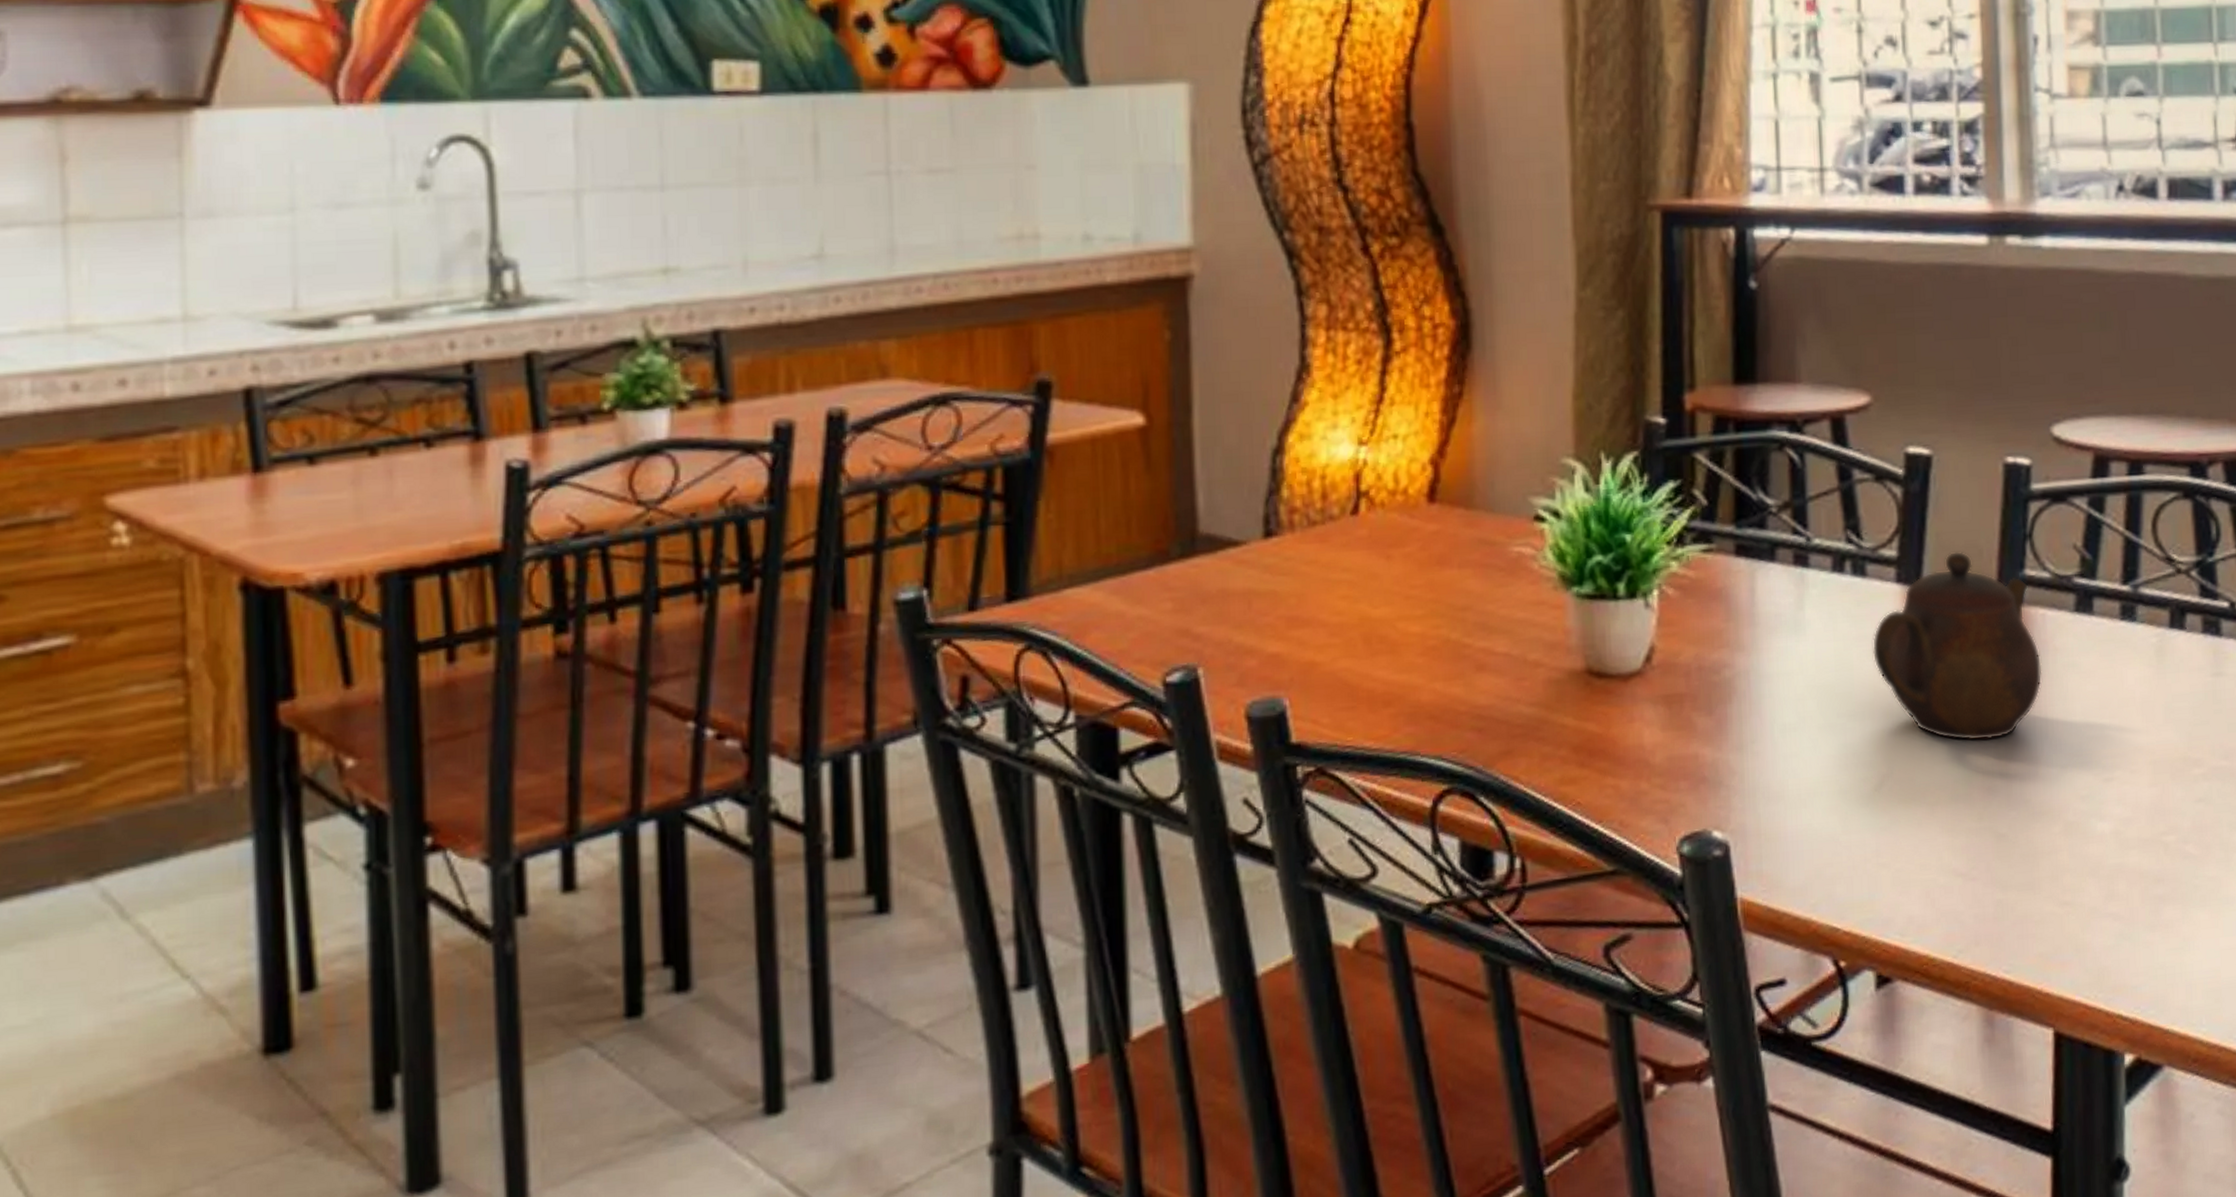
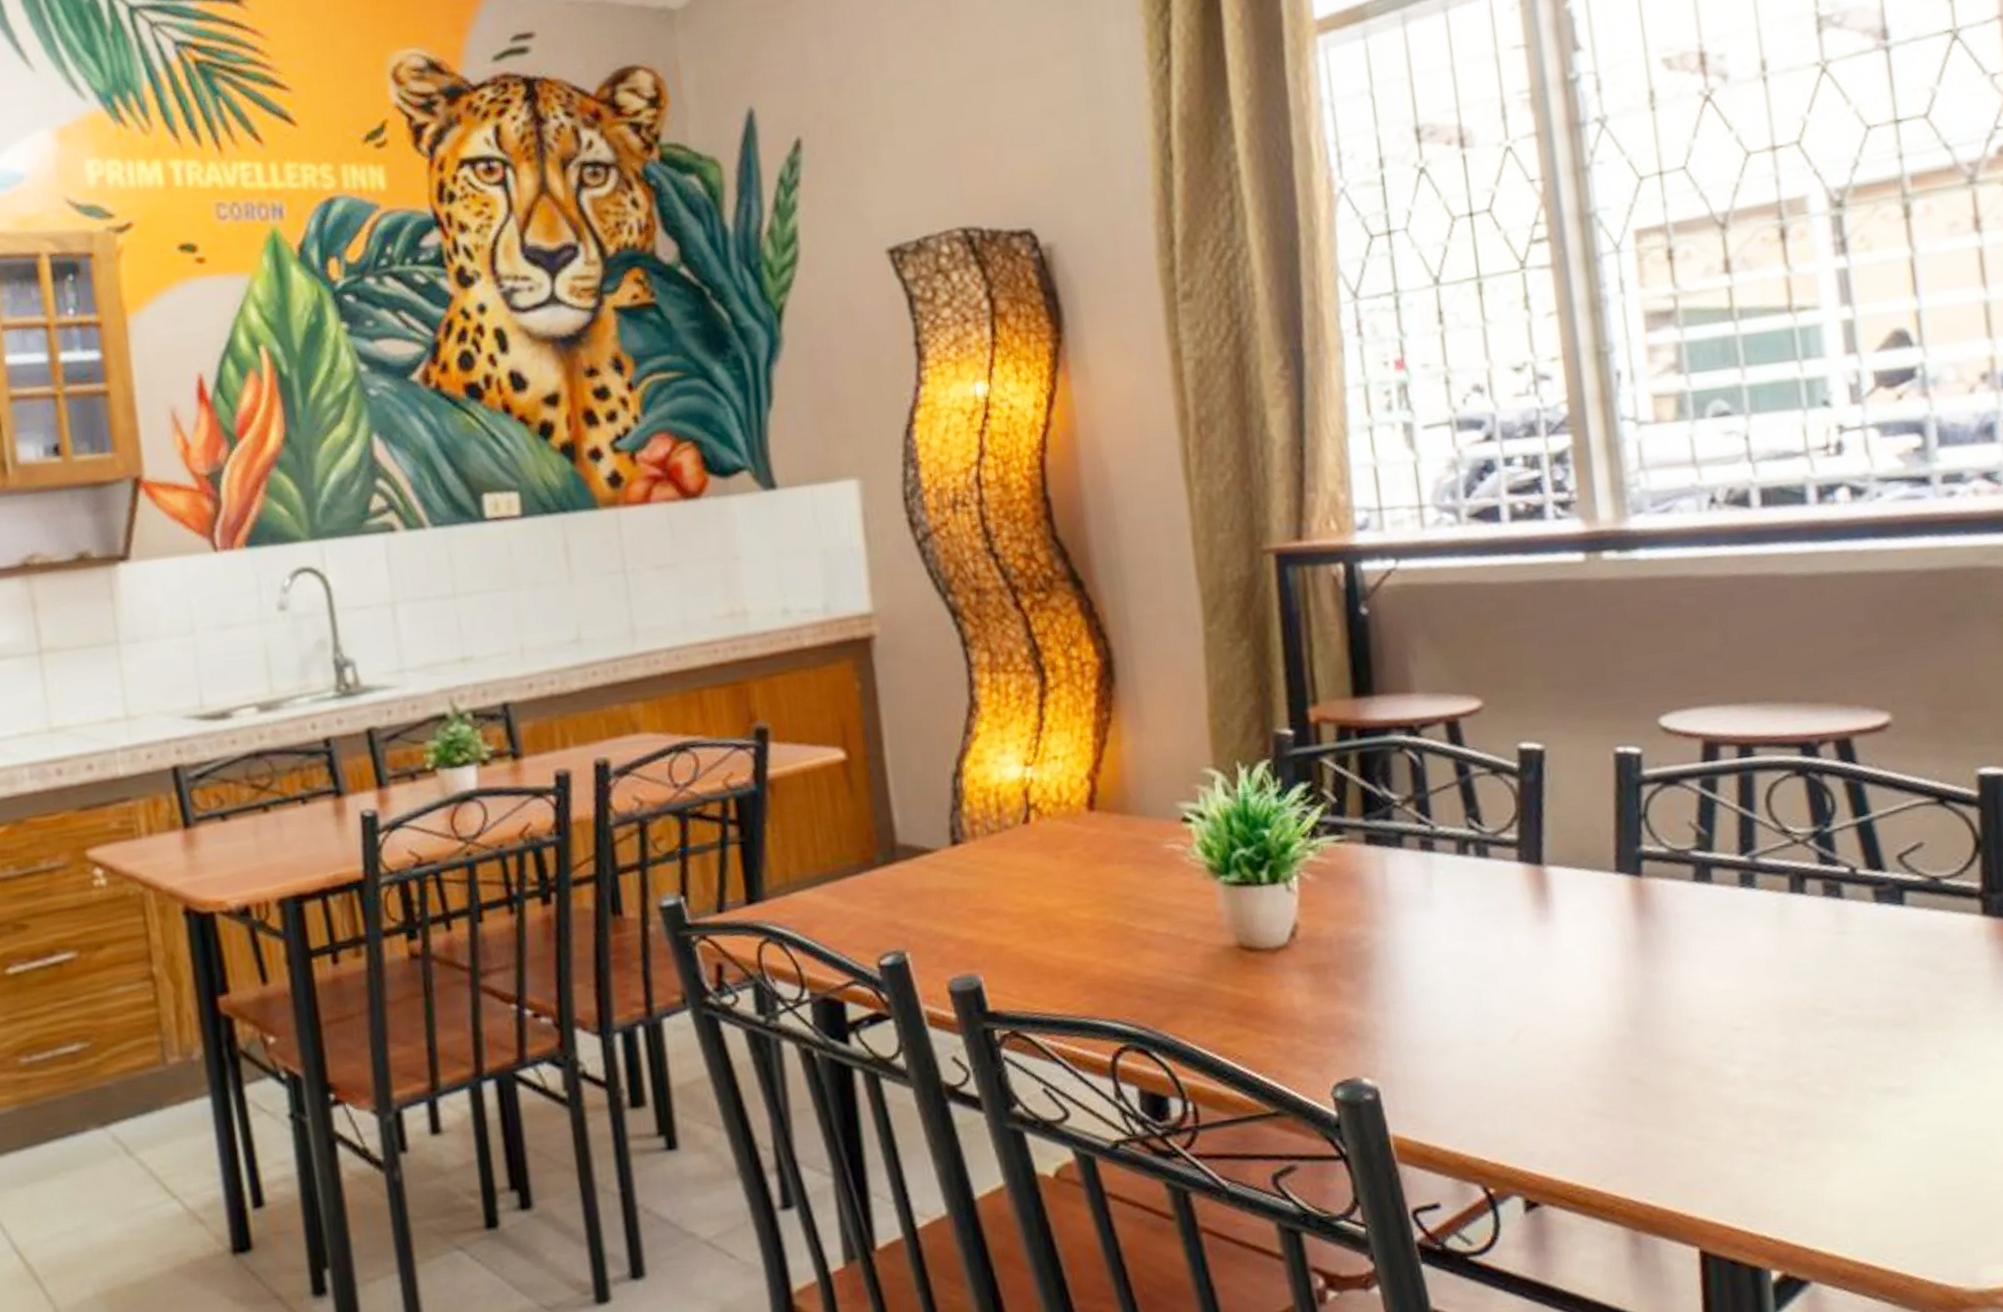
teapot: present [1872,551,2043,741] -> none [1499,832,1666,998]

